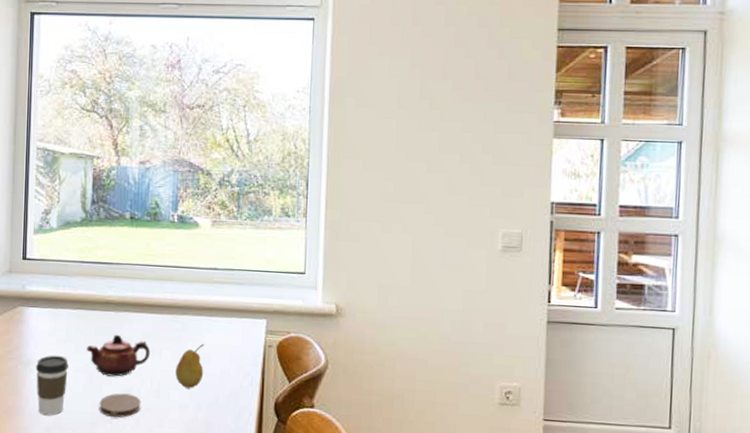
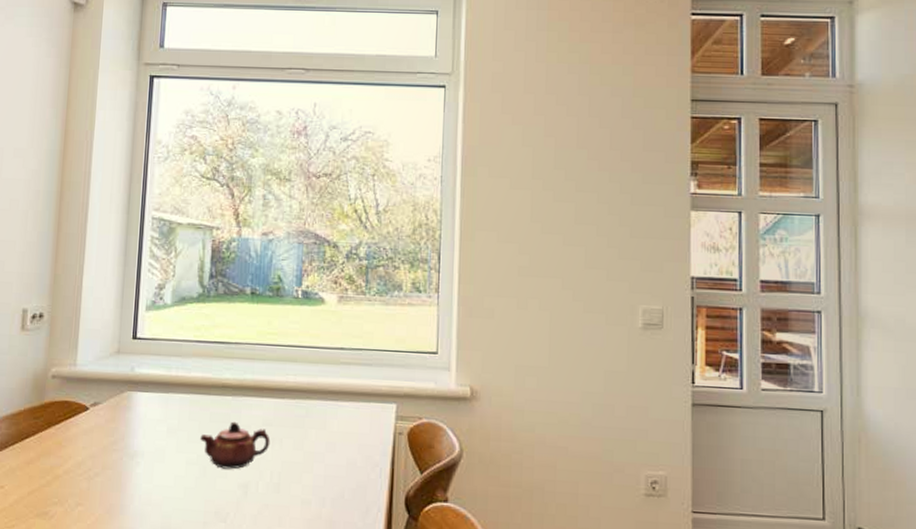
coffee cup: present [35,355,68,416] -> none [142,445,180,515]
coaster: present [99,393,141,418] -> none [212,488,259,517]
fruit: present [175,343,205,389] -> none [297,430,330,482]

